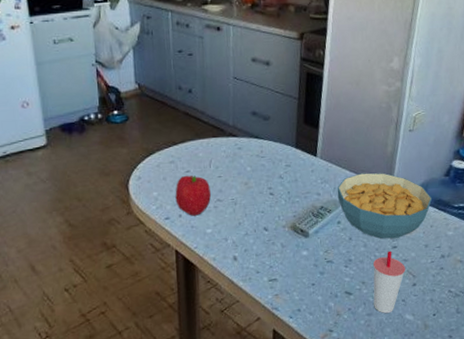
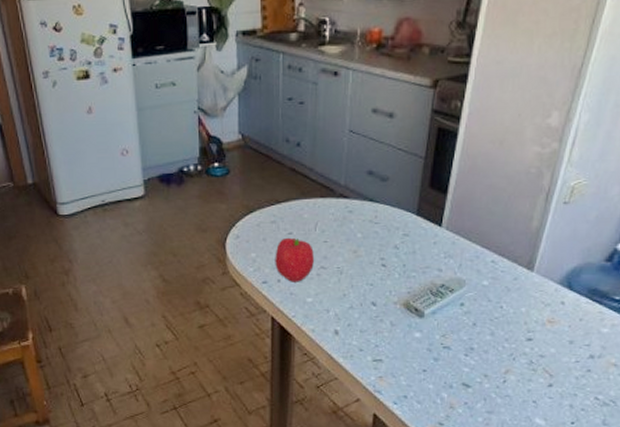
cereal bowl: present [337,172,433,239] -> none [463,250,586,329]
cup: present [373,250,406,314] -> none [496,343,541,414]

